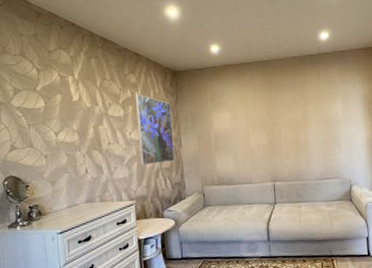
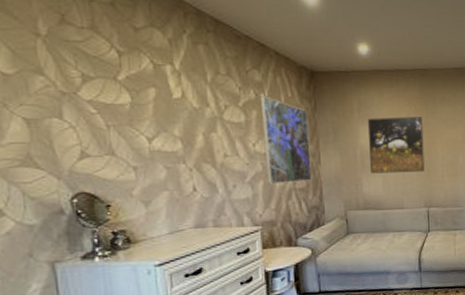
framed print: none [219,102,270,153] -> present [367,117,425,174]

